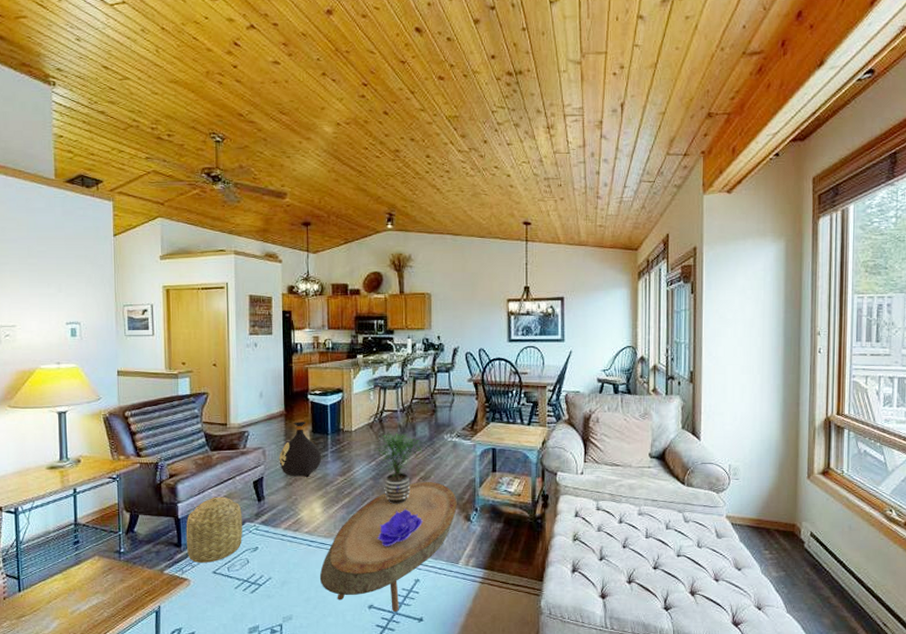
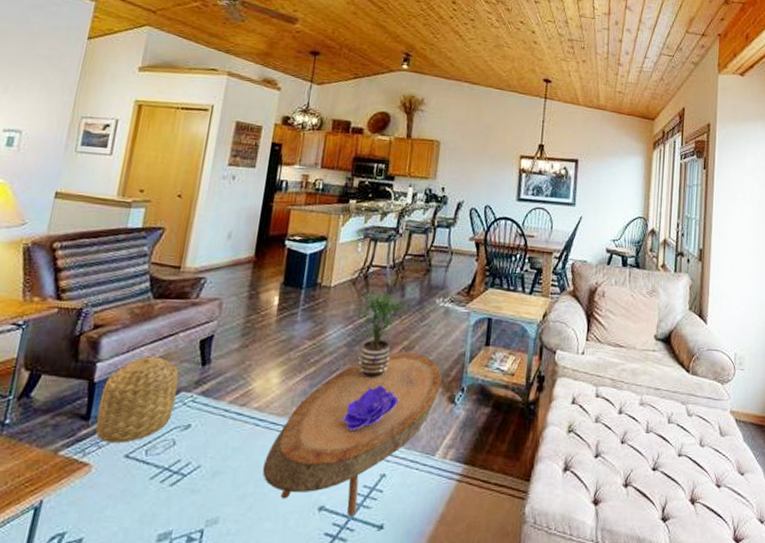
bag: present [279,422,322,478] -> none [237,271,291,340]

